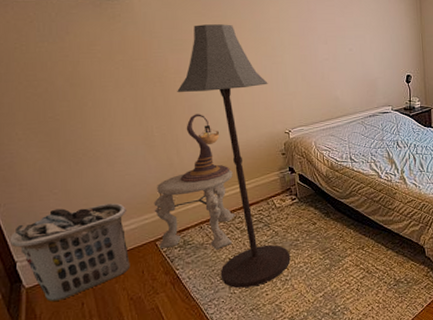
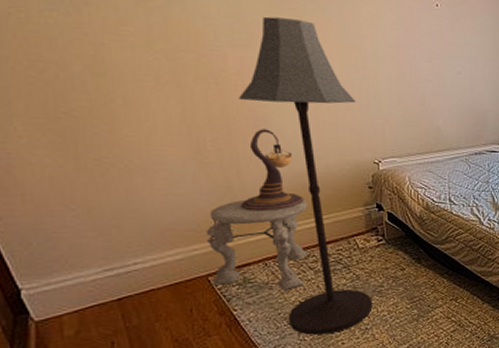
clothes hamper: present [9,202,130,302] -> none [9,227,175,338]

